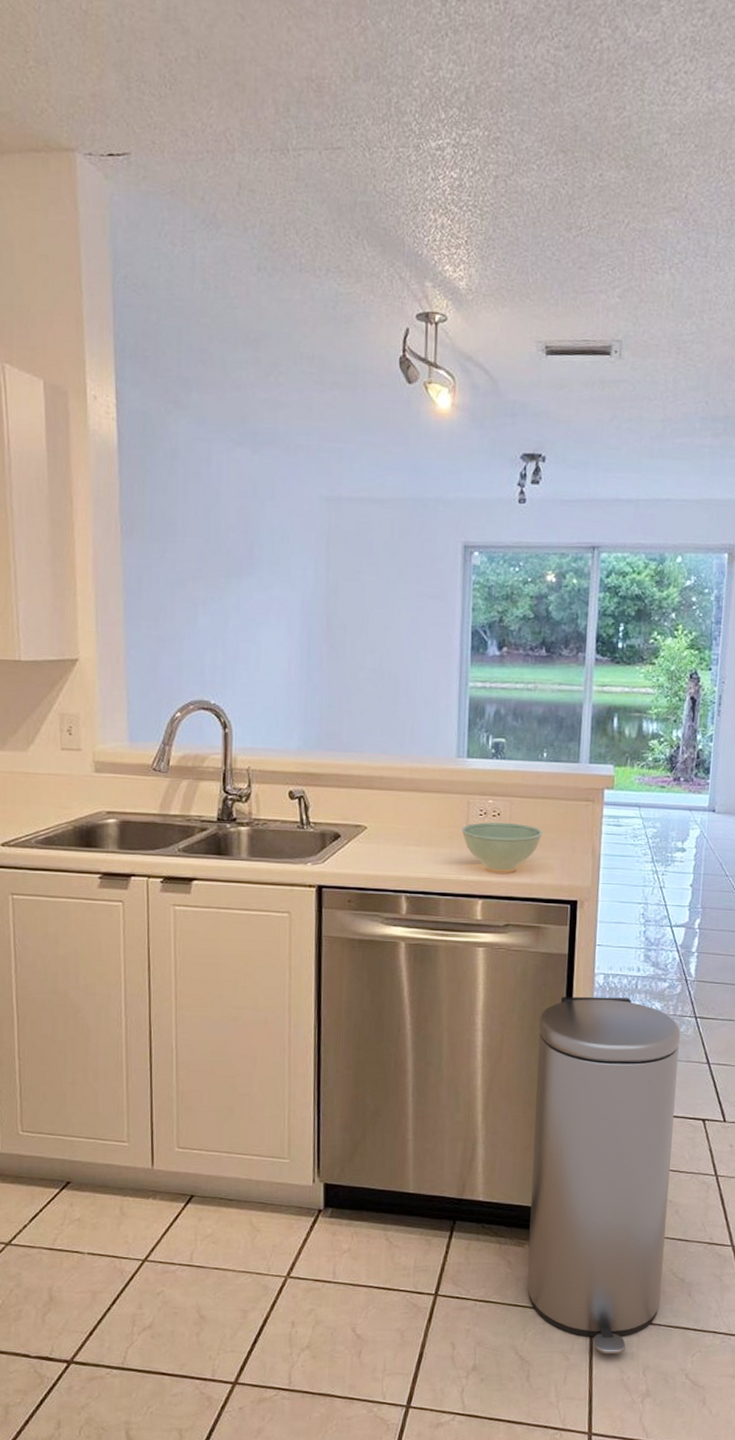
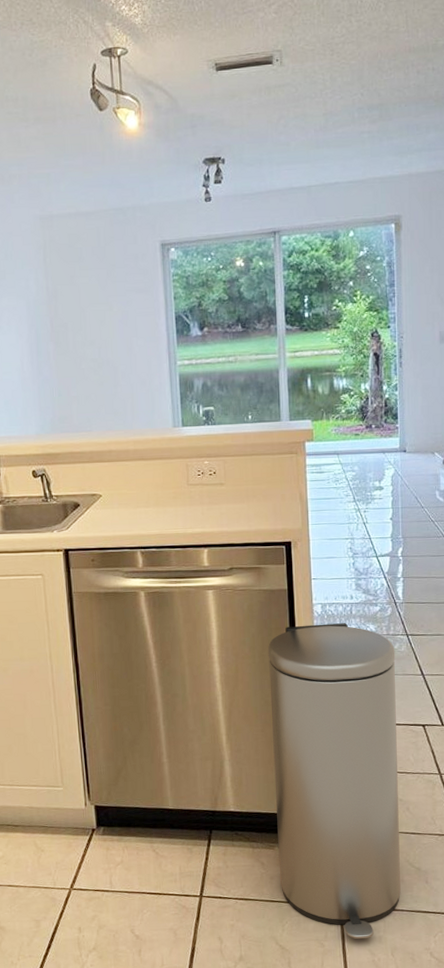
bowl: present [461,822,542,874] -> none [183,479,254,524]

